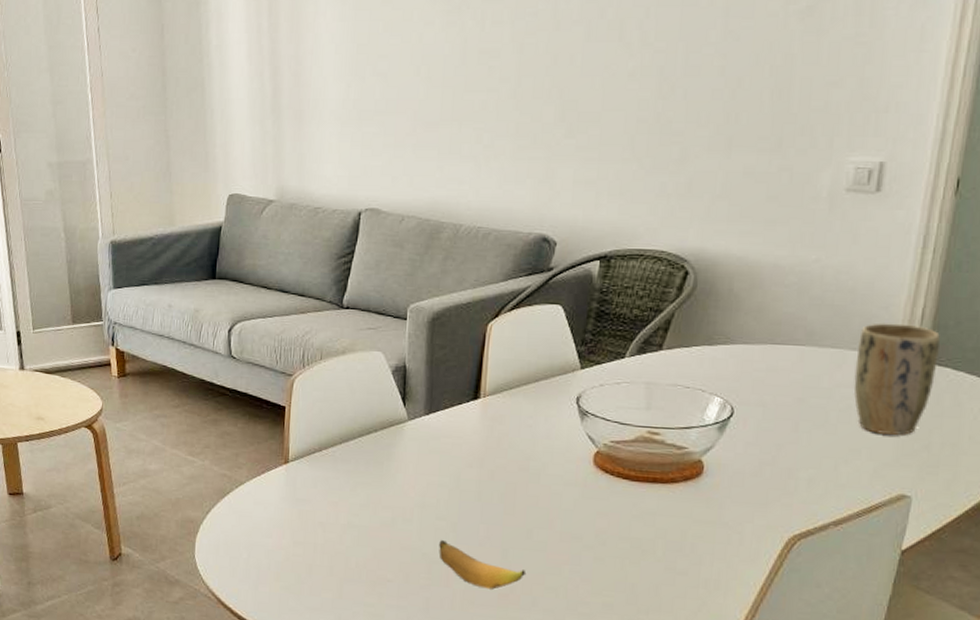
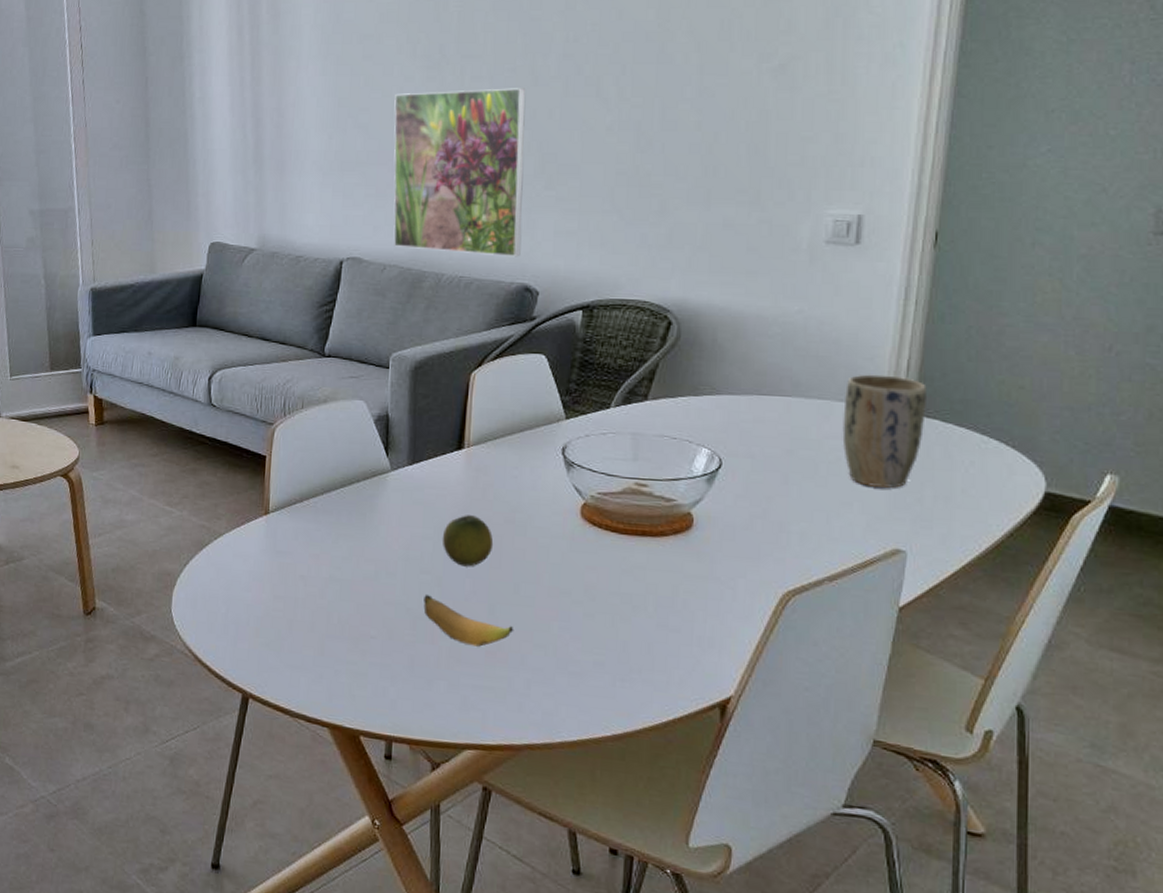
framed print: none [412,33,548,207] -> present [393,88,526,257]
fruit: none [457,463,508,514] -> present [442,515,494,567]

